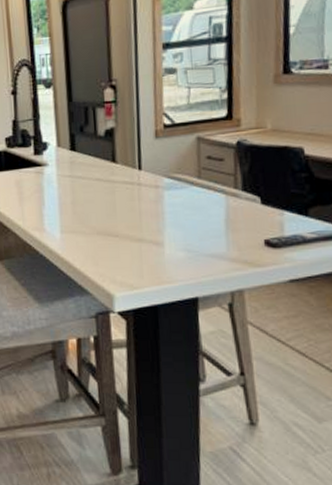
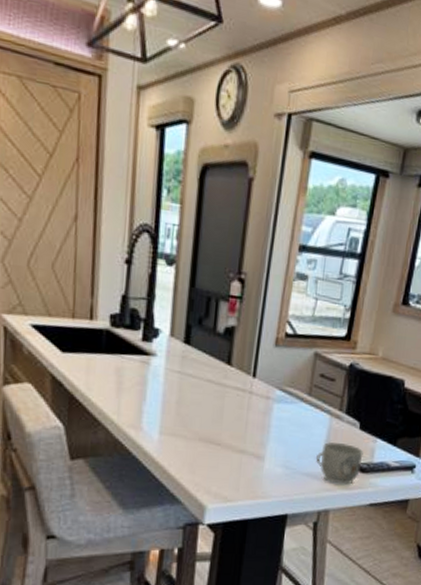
mug: none [218,220,272,264] -> present [316,441,364,486]

